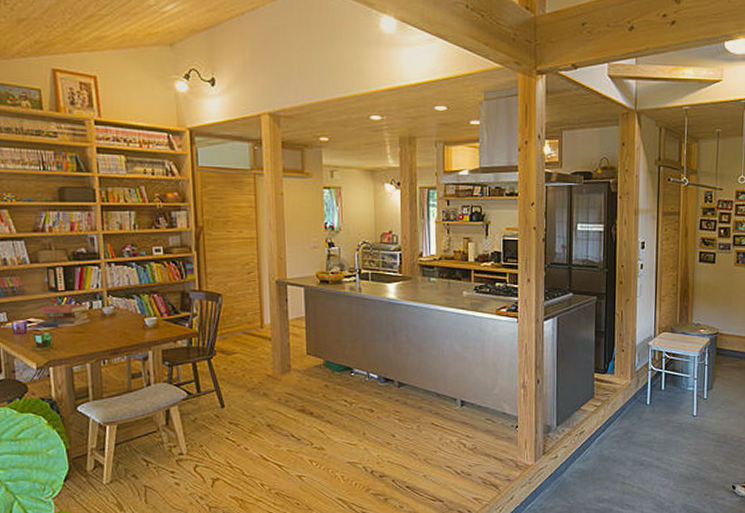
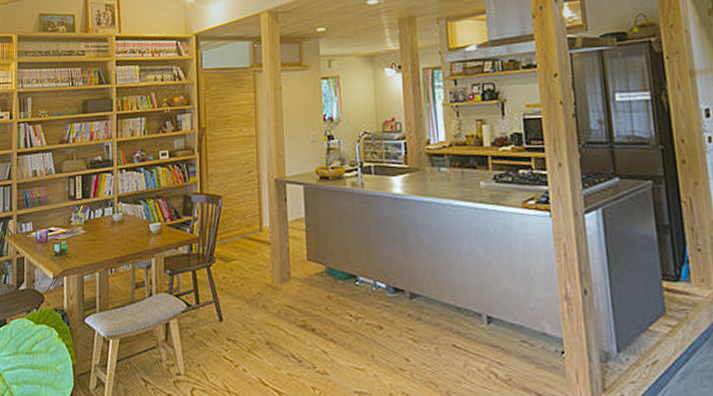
books: present [36,304,91,329] -> none [56,211,102,237]

